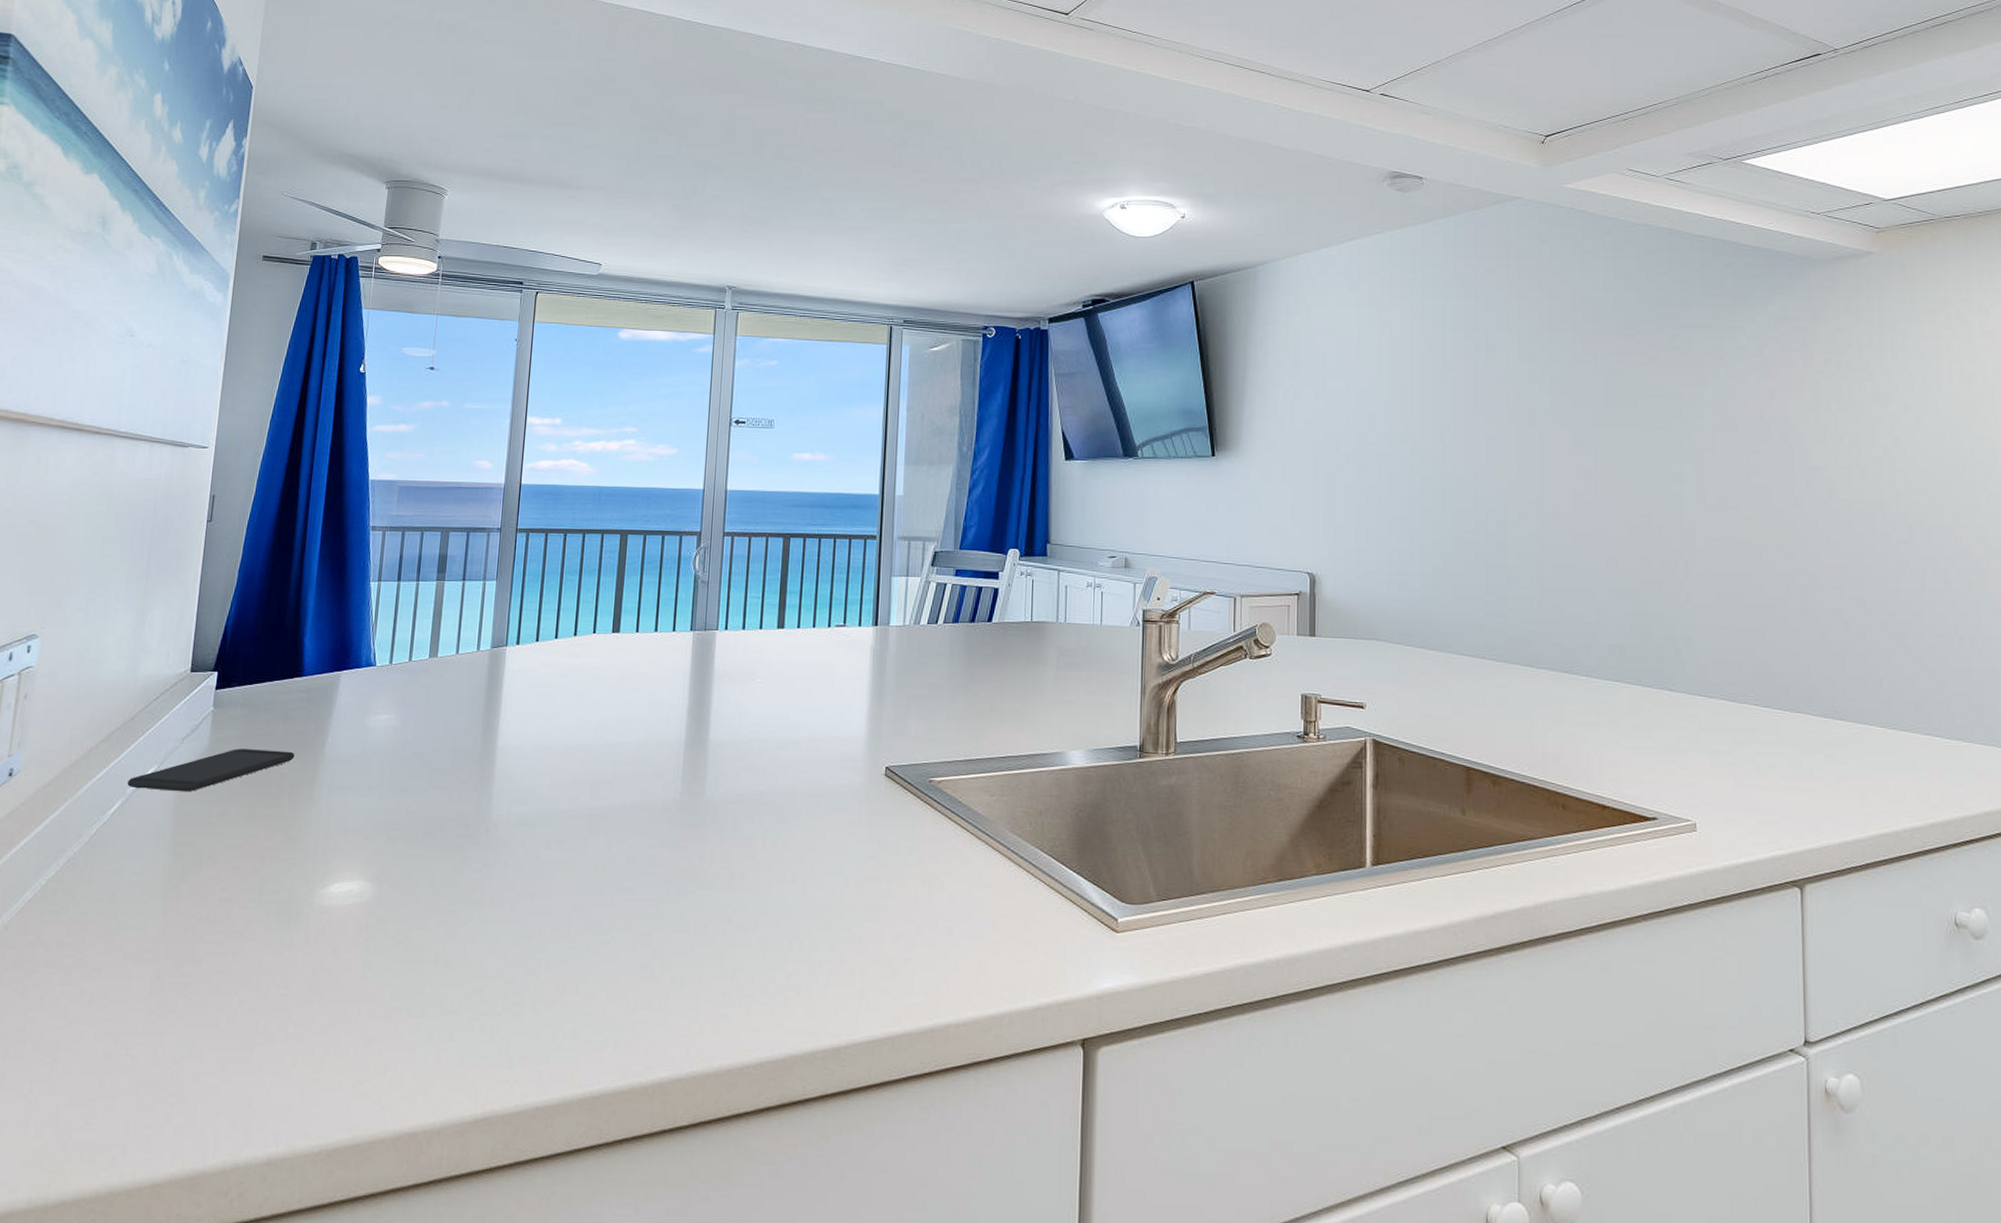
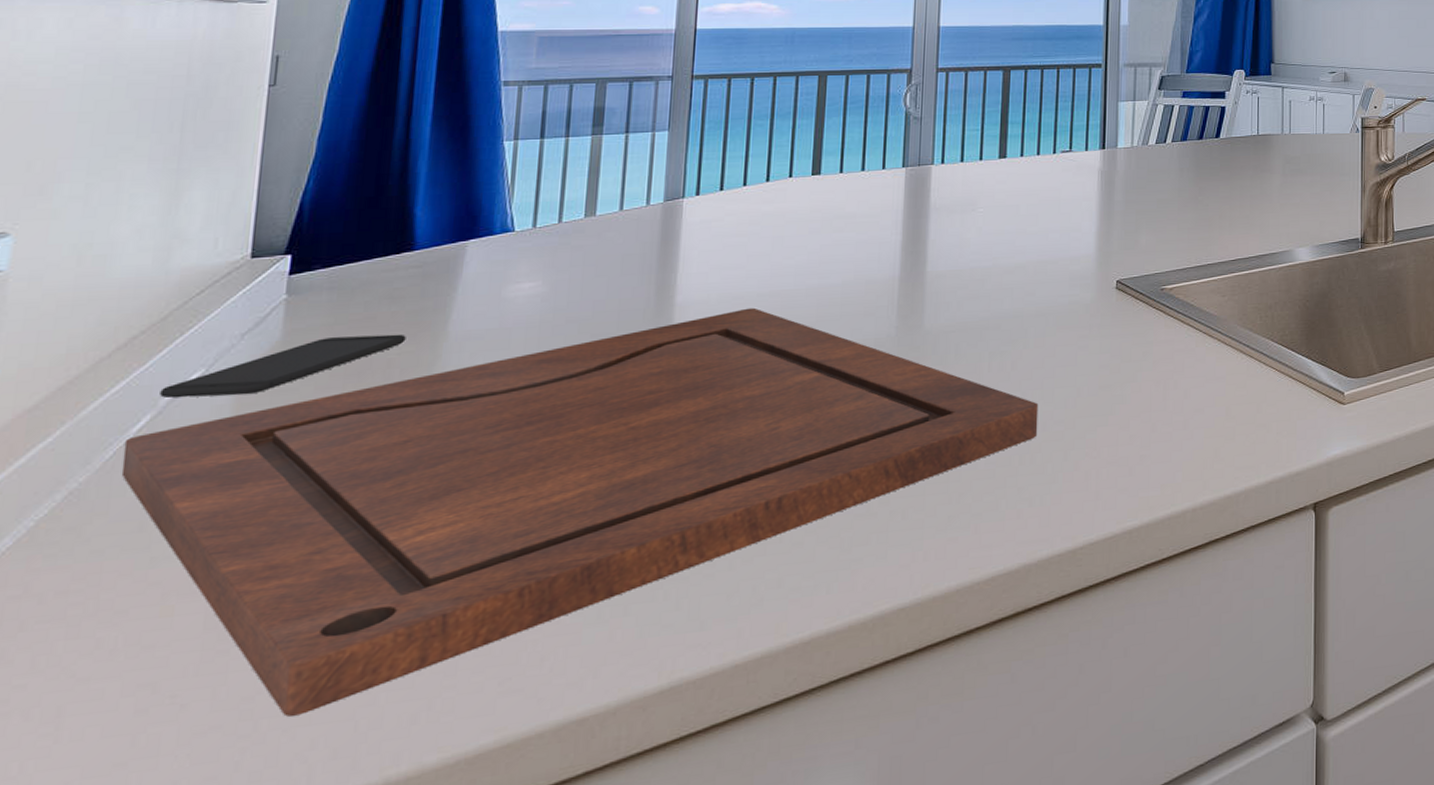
cutting board: none [100,758,808,1083] -> present [121,307,1039,717]

